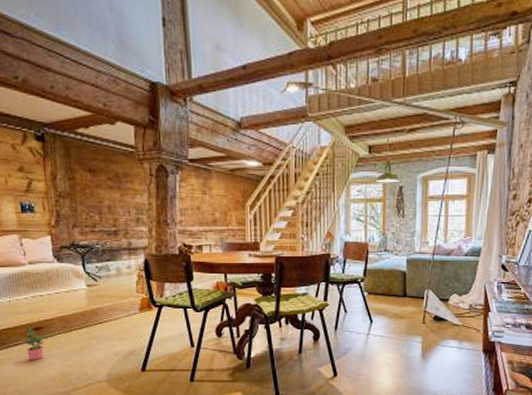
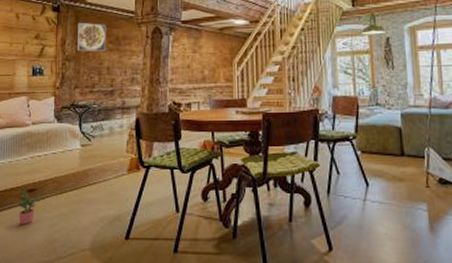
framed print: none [69,155,105,188] -> present [77,22,106,52]

